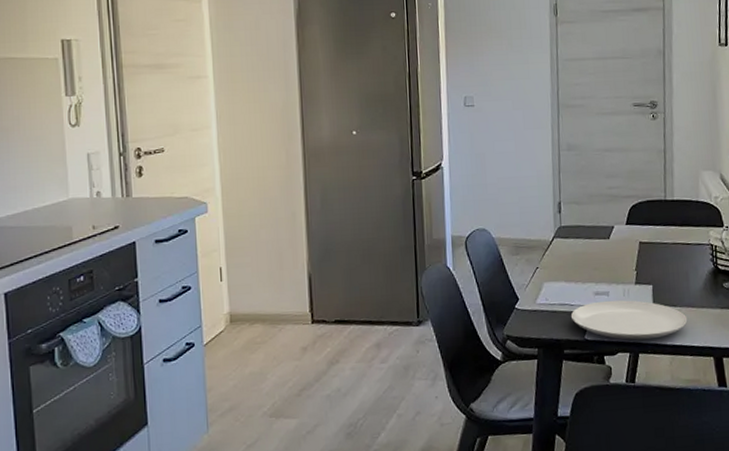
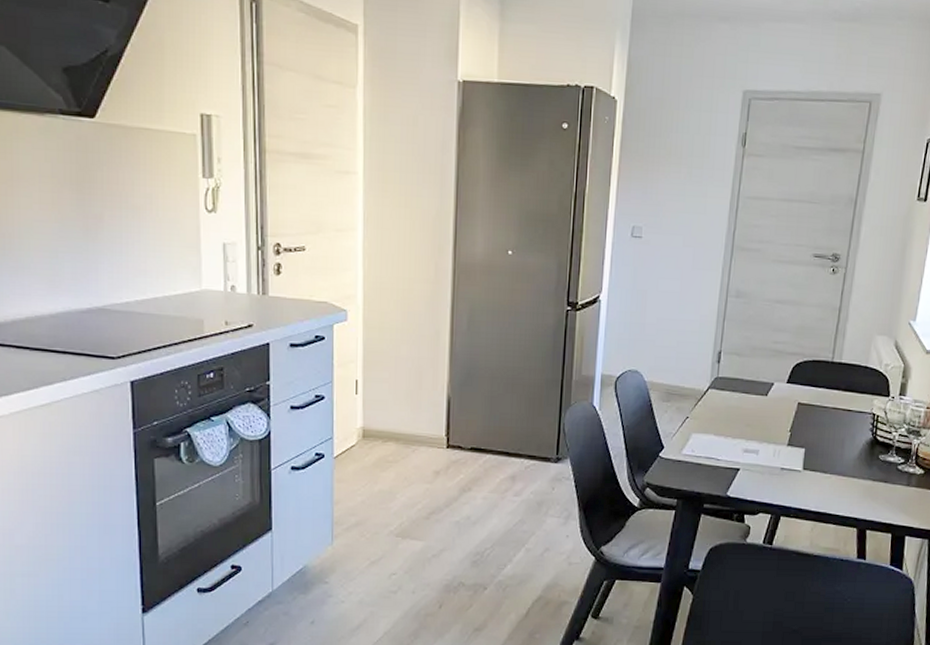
plate: present [570,300,688,340] -> none [715,459,836,503]

